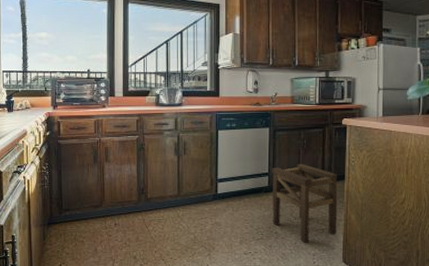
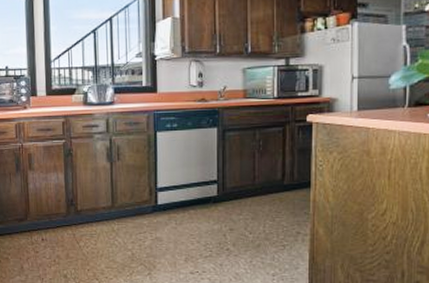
stool: present [272,164,338,244] -> none [221,169,302,263]

